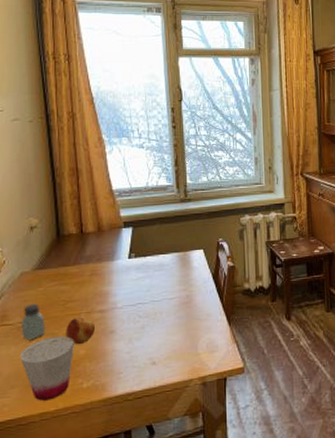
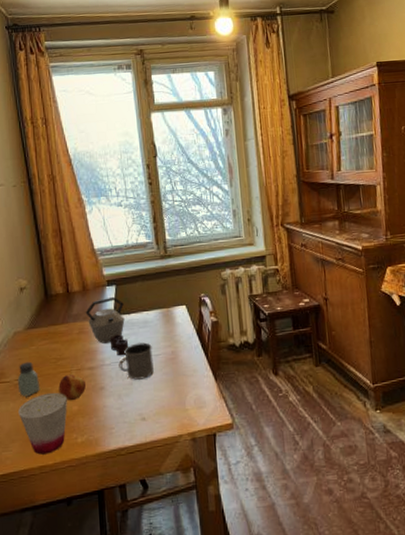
kettle: none [99,238,143,300] -> present [85,296,129,356]
mug: none [131,286,167,324] -> present [119,342,154,380]

